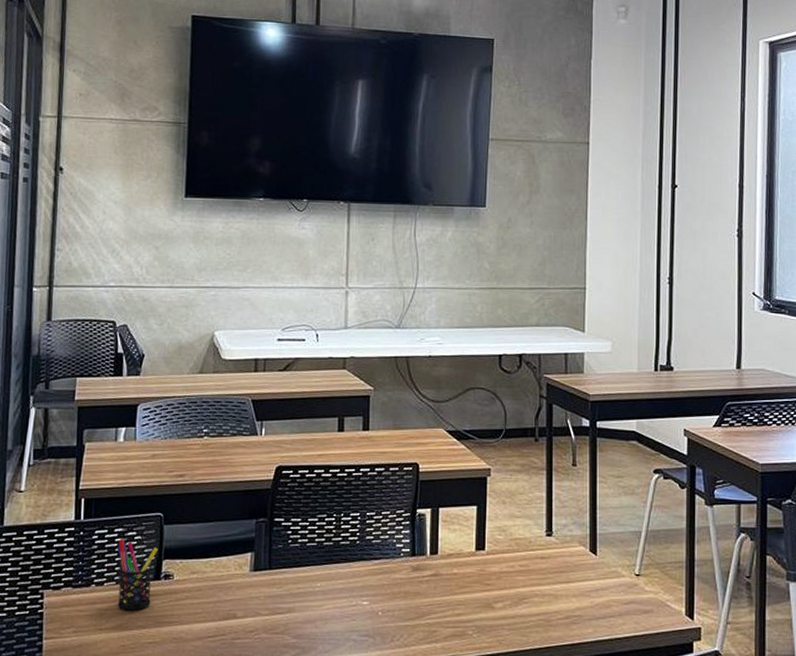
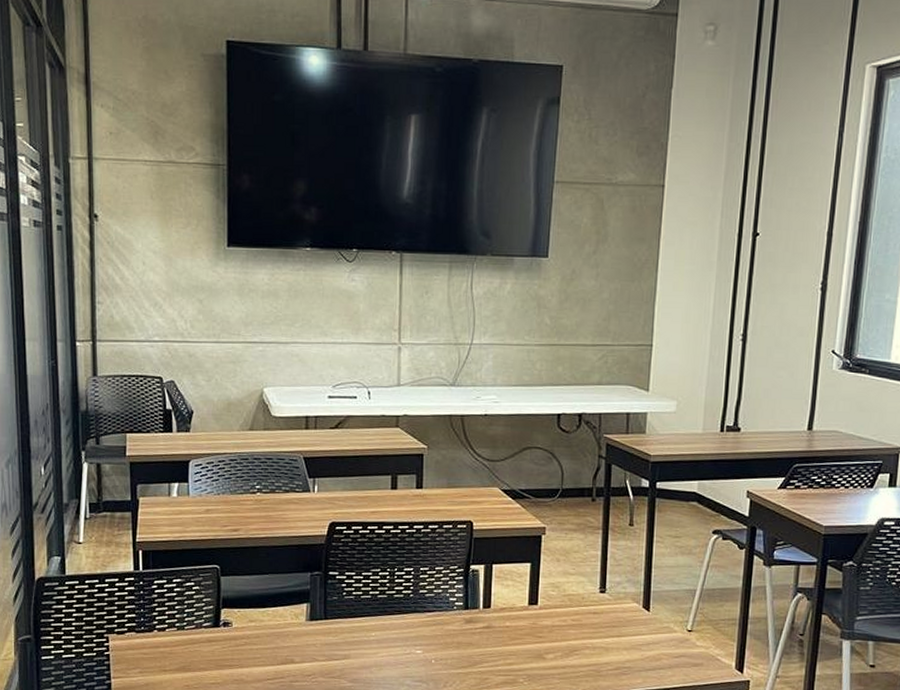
pen holder: present [116,539,158,611] -> none [176,589,216,655]

